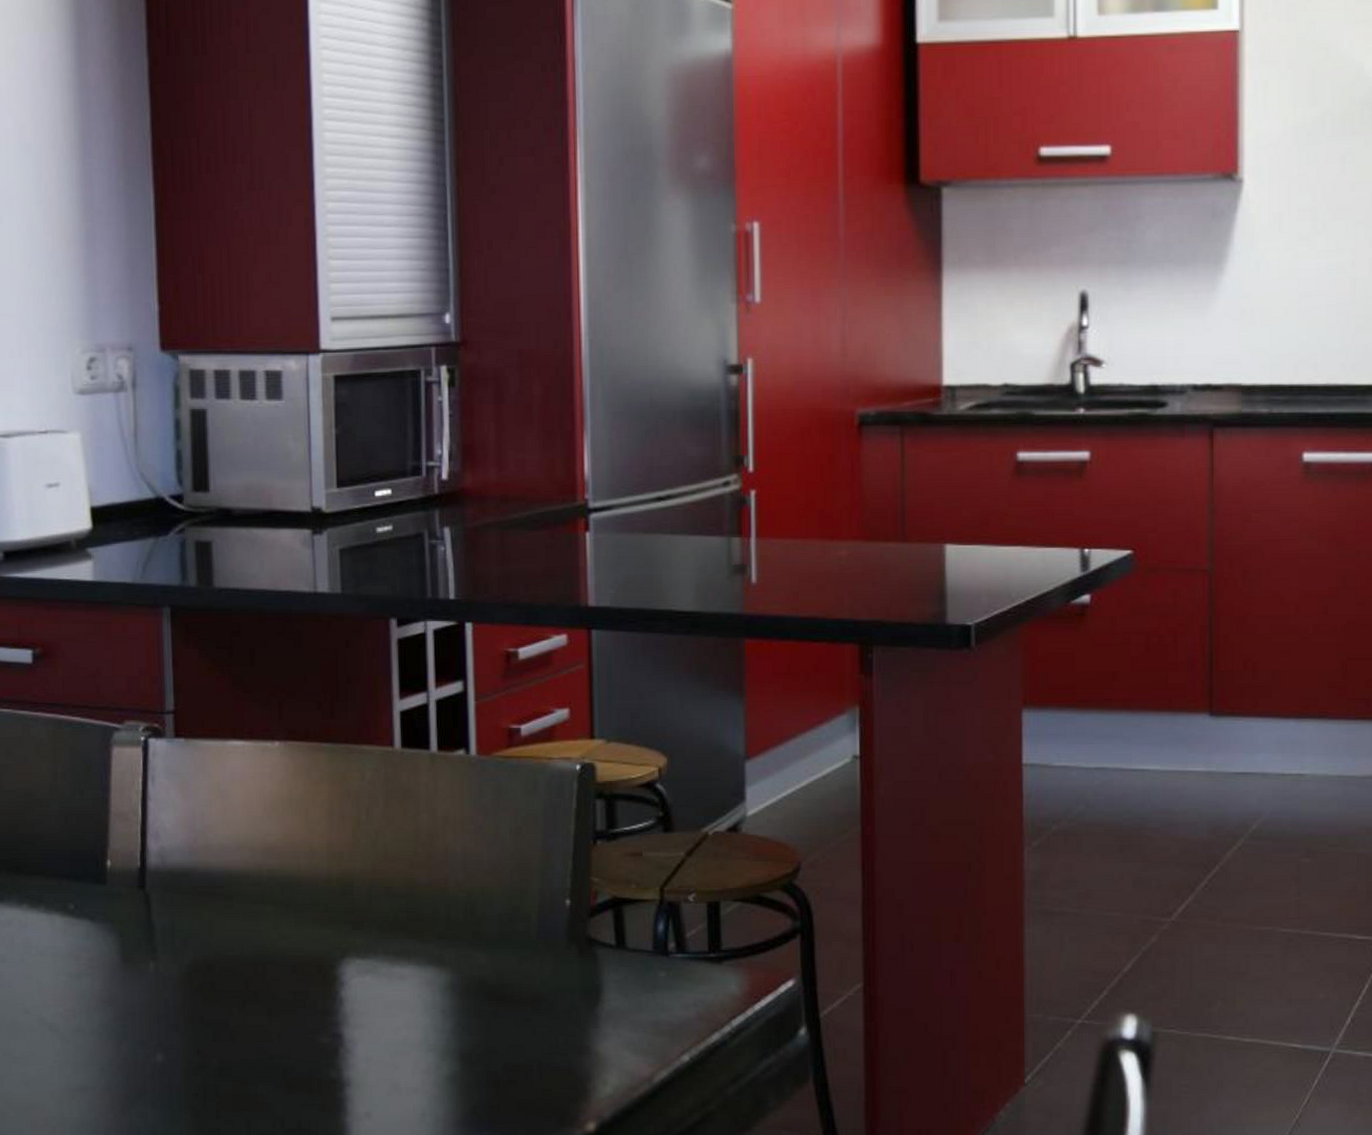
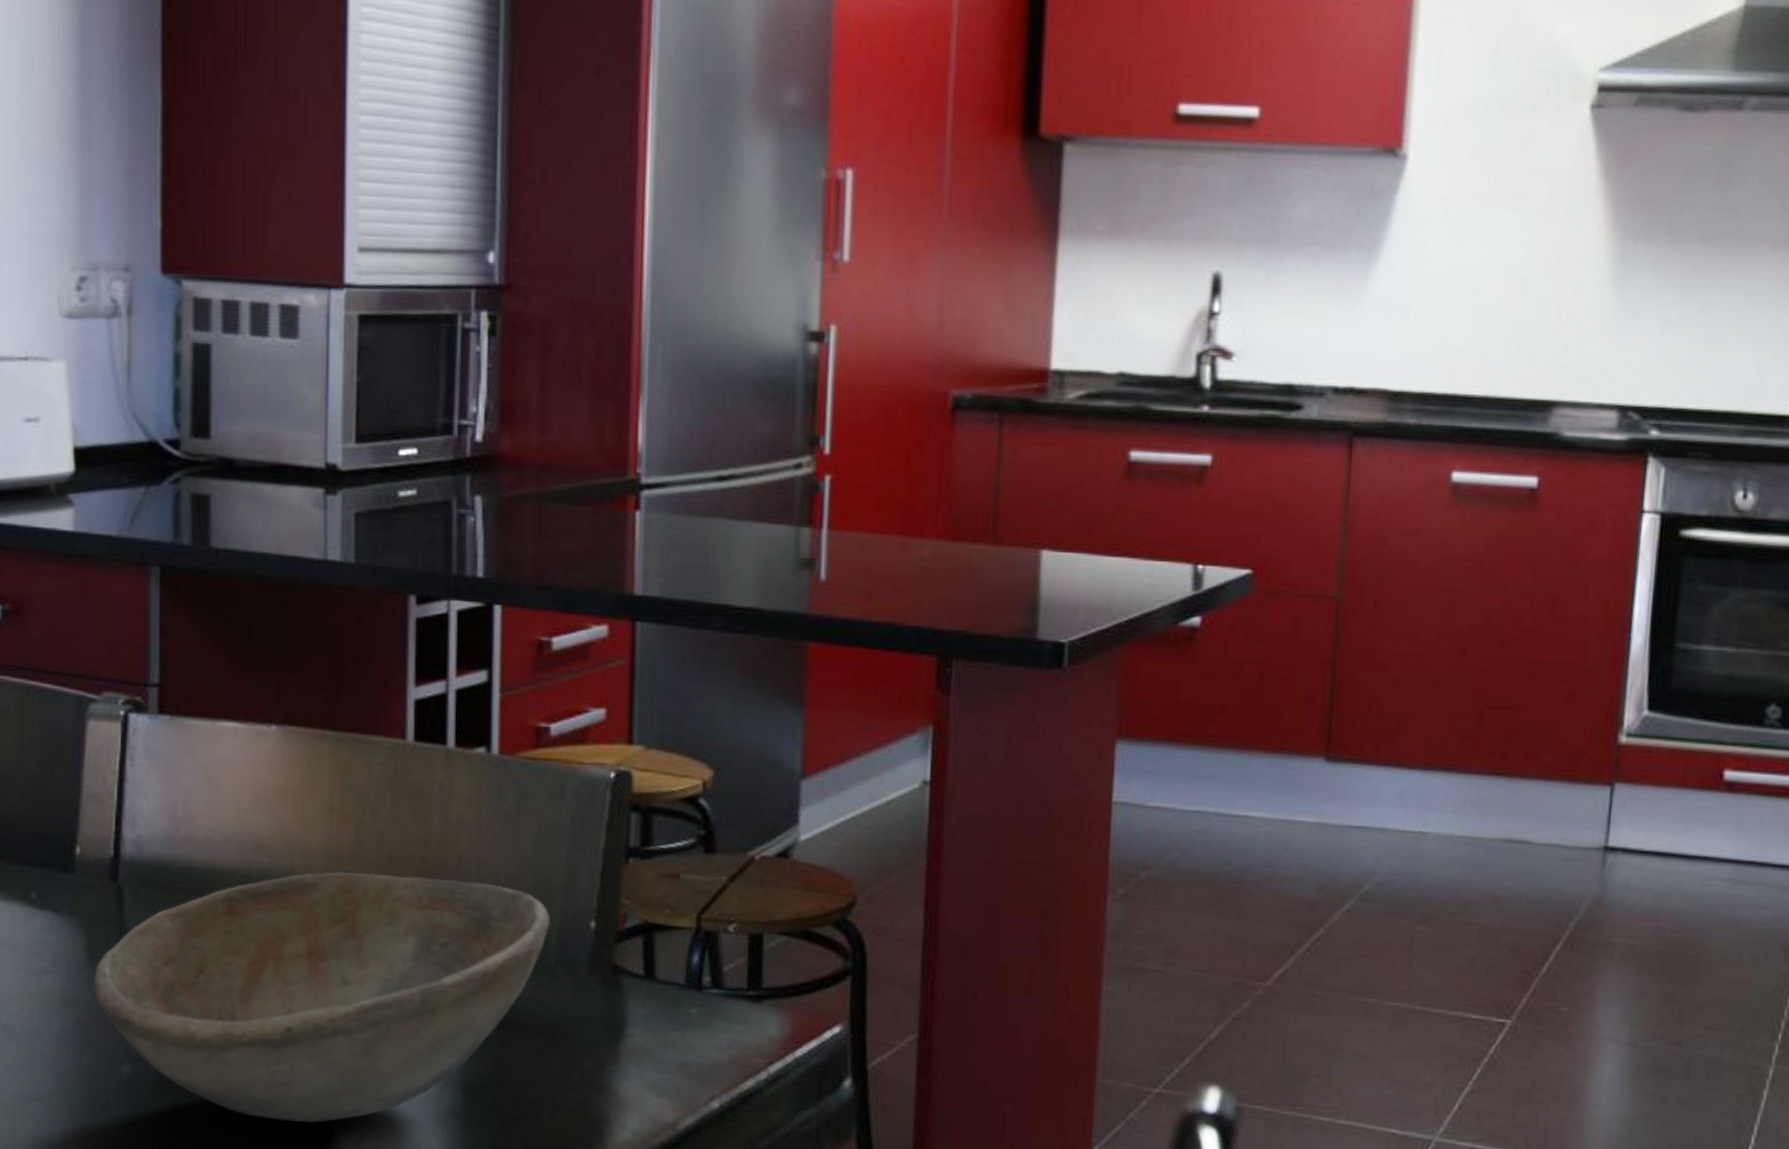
bowl: none [127,868,530,1097] -> present [93,872,550,1124]

